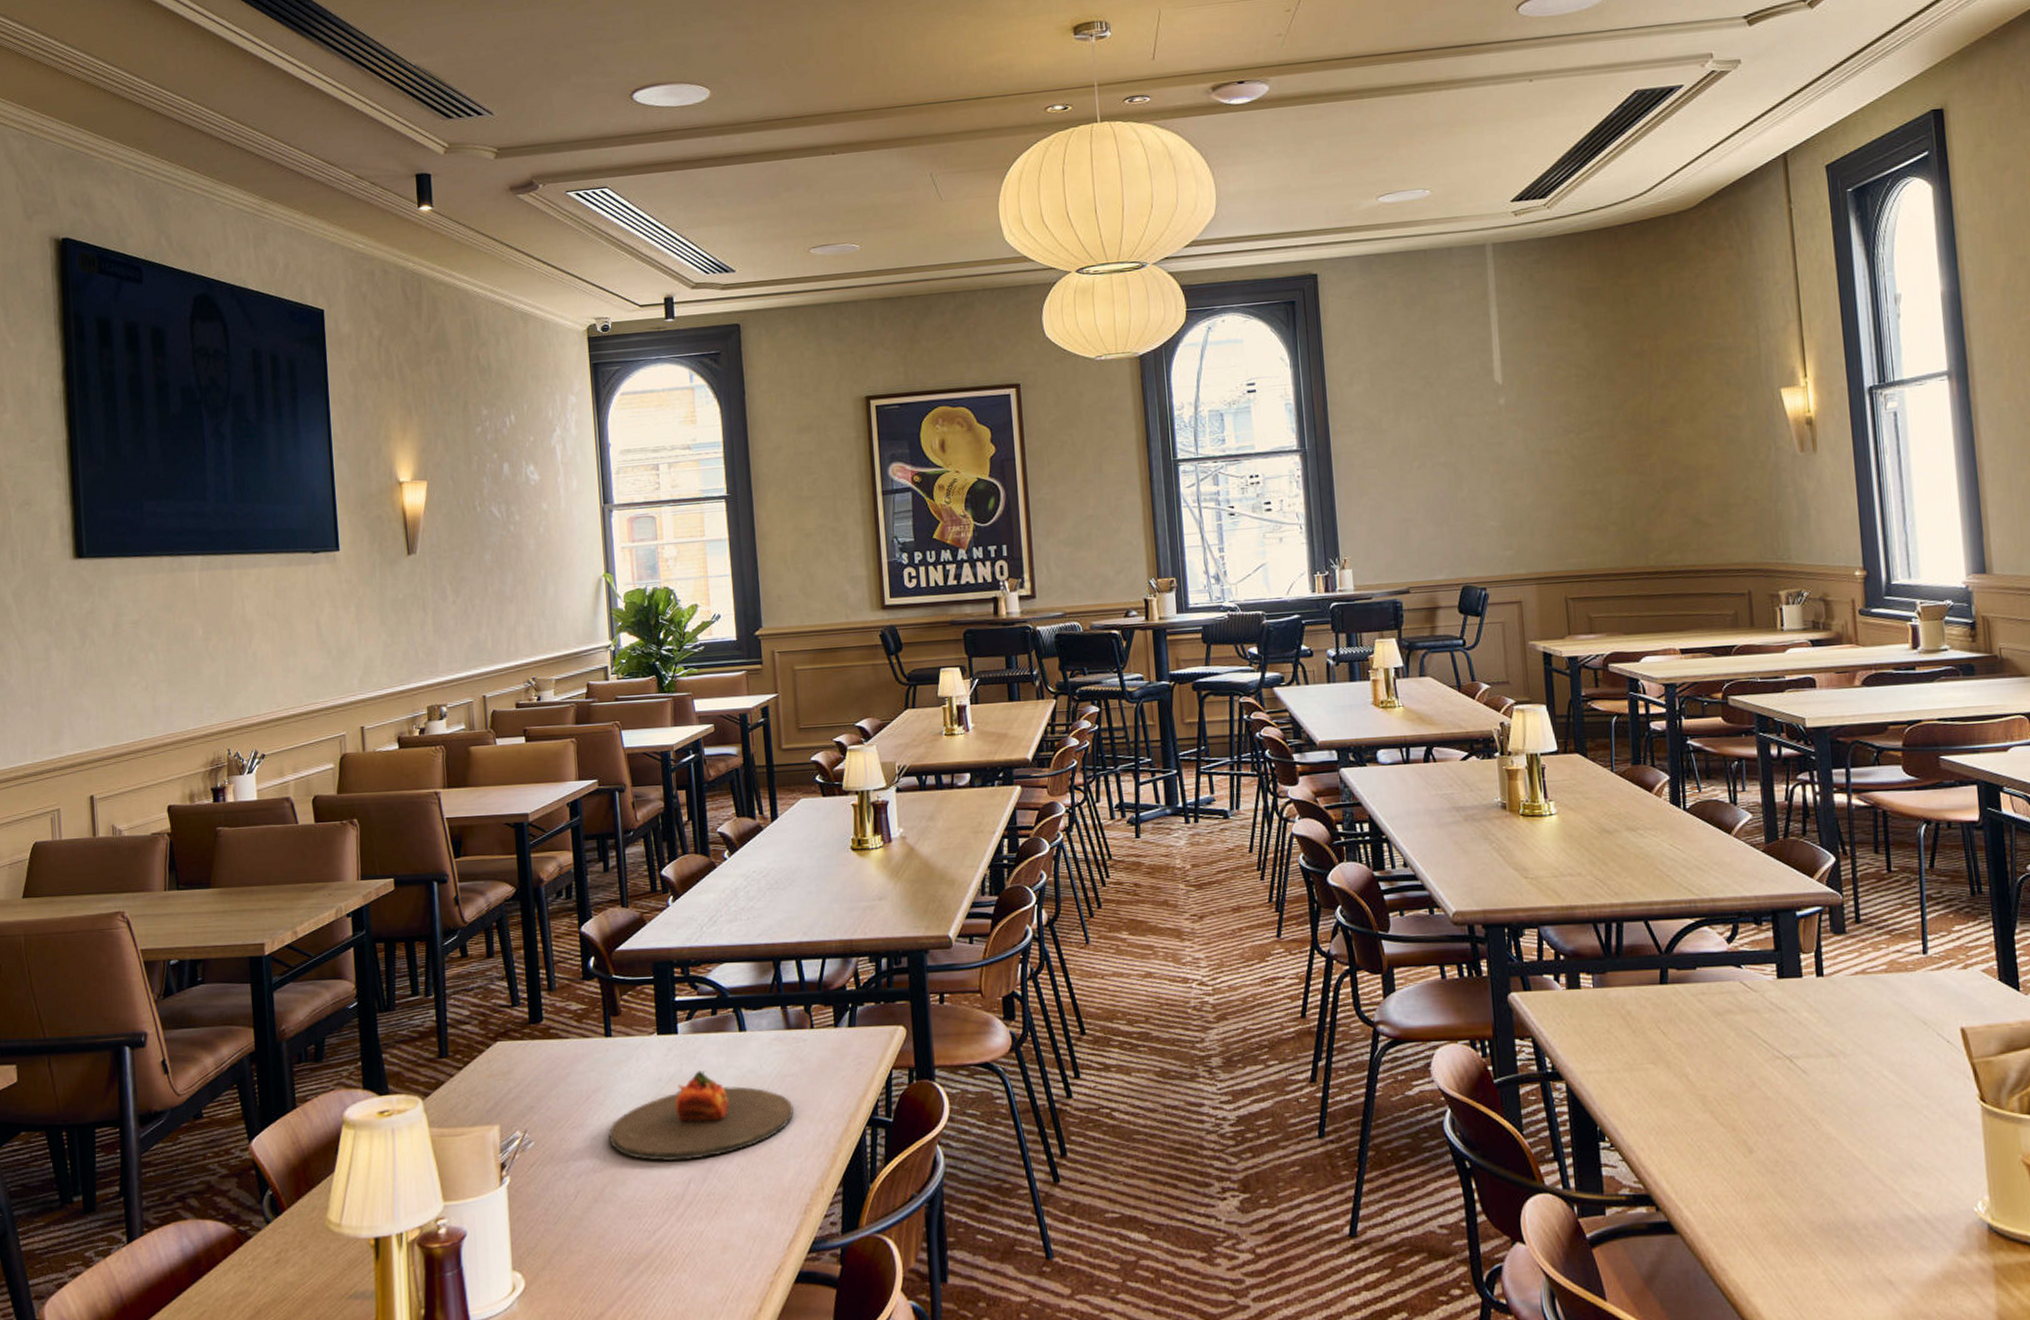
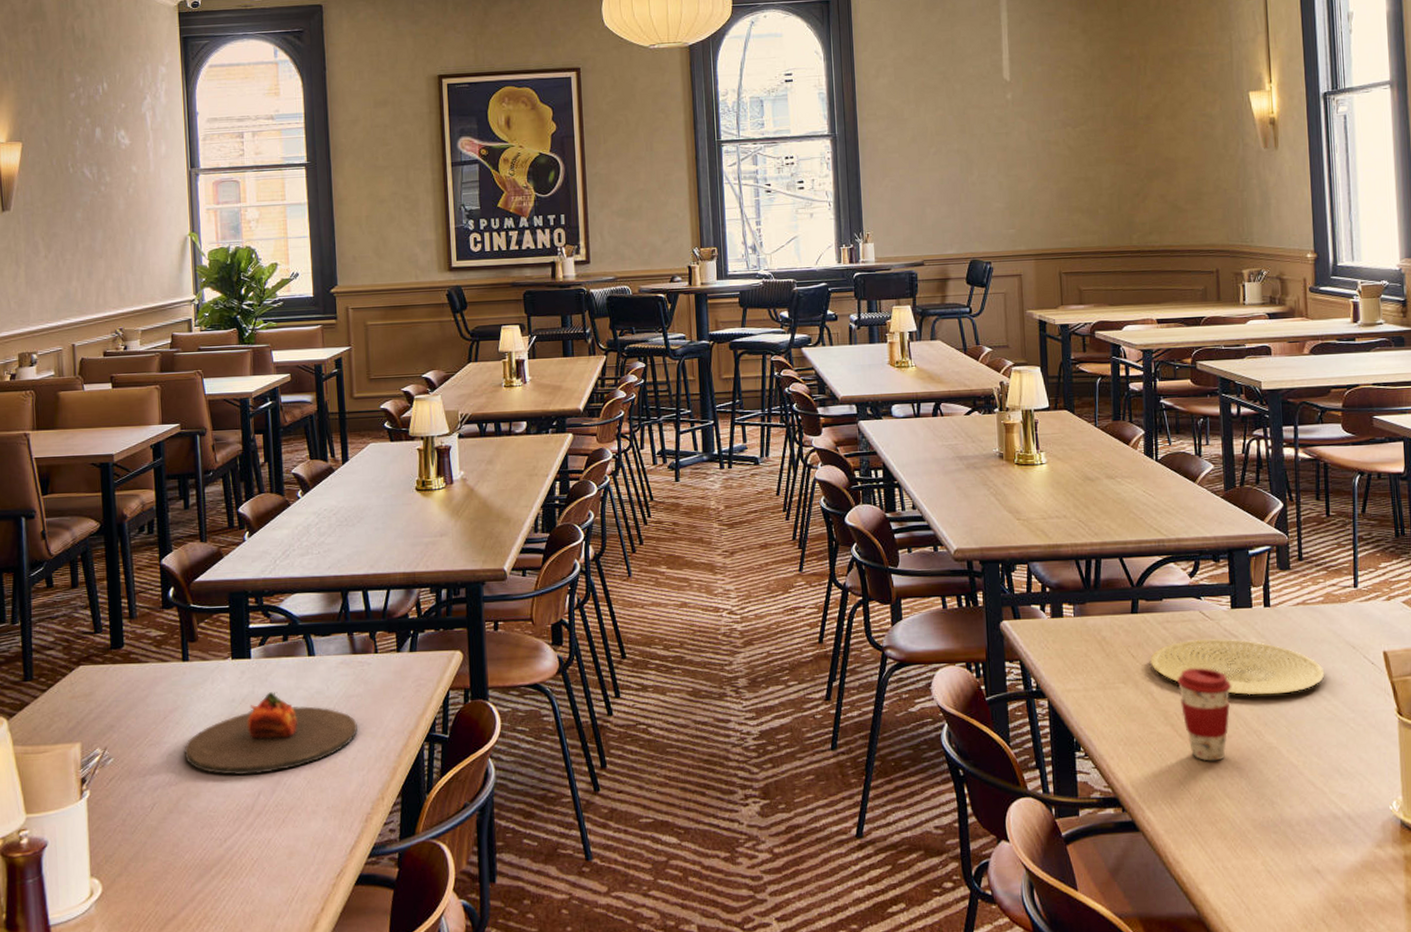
plate: none [1683,1013,1892,1079] -> present [1150,638,1325,696]
coffee cup: none [1716,1047,1781,1154] -> present [1177,668,1231,761]

